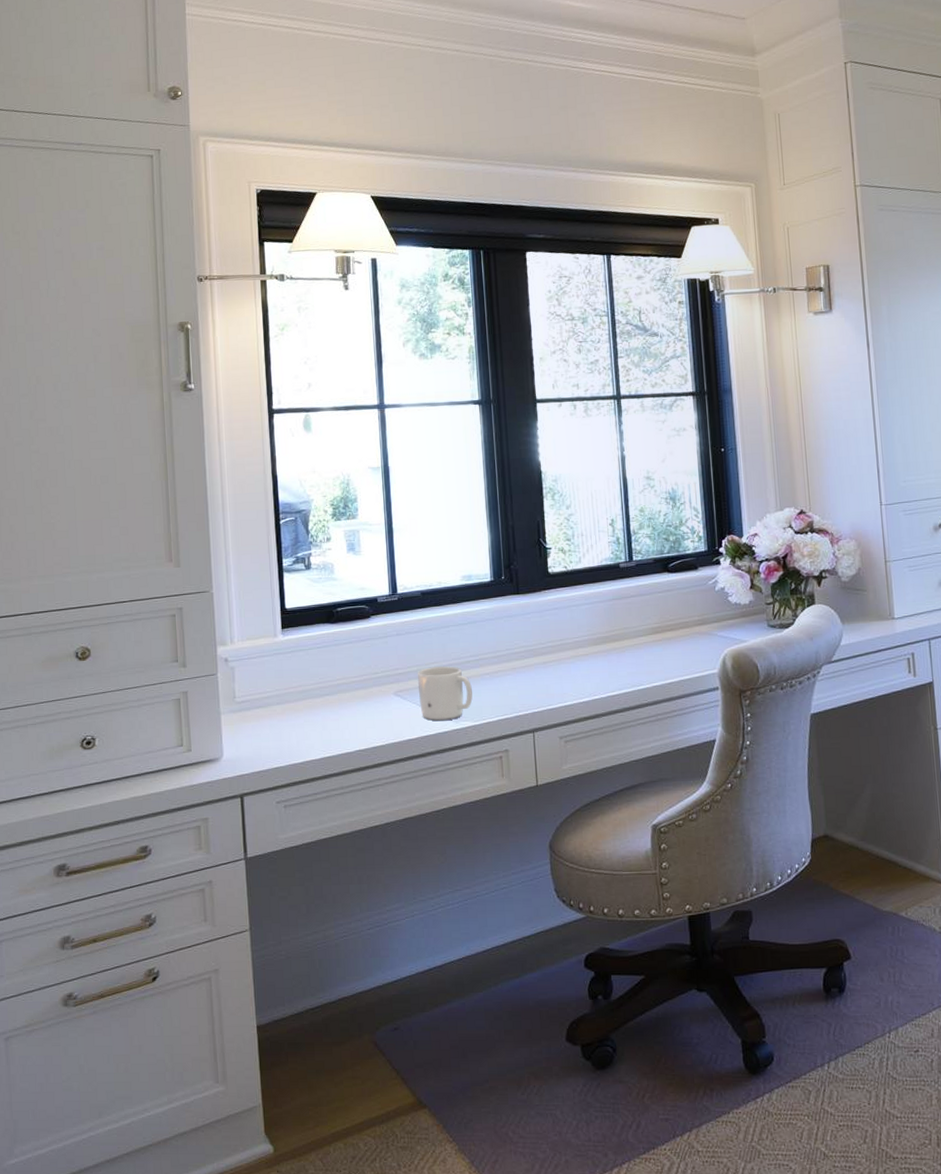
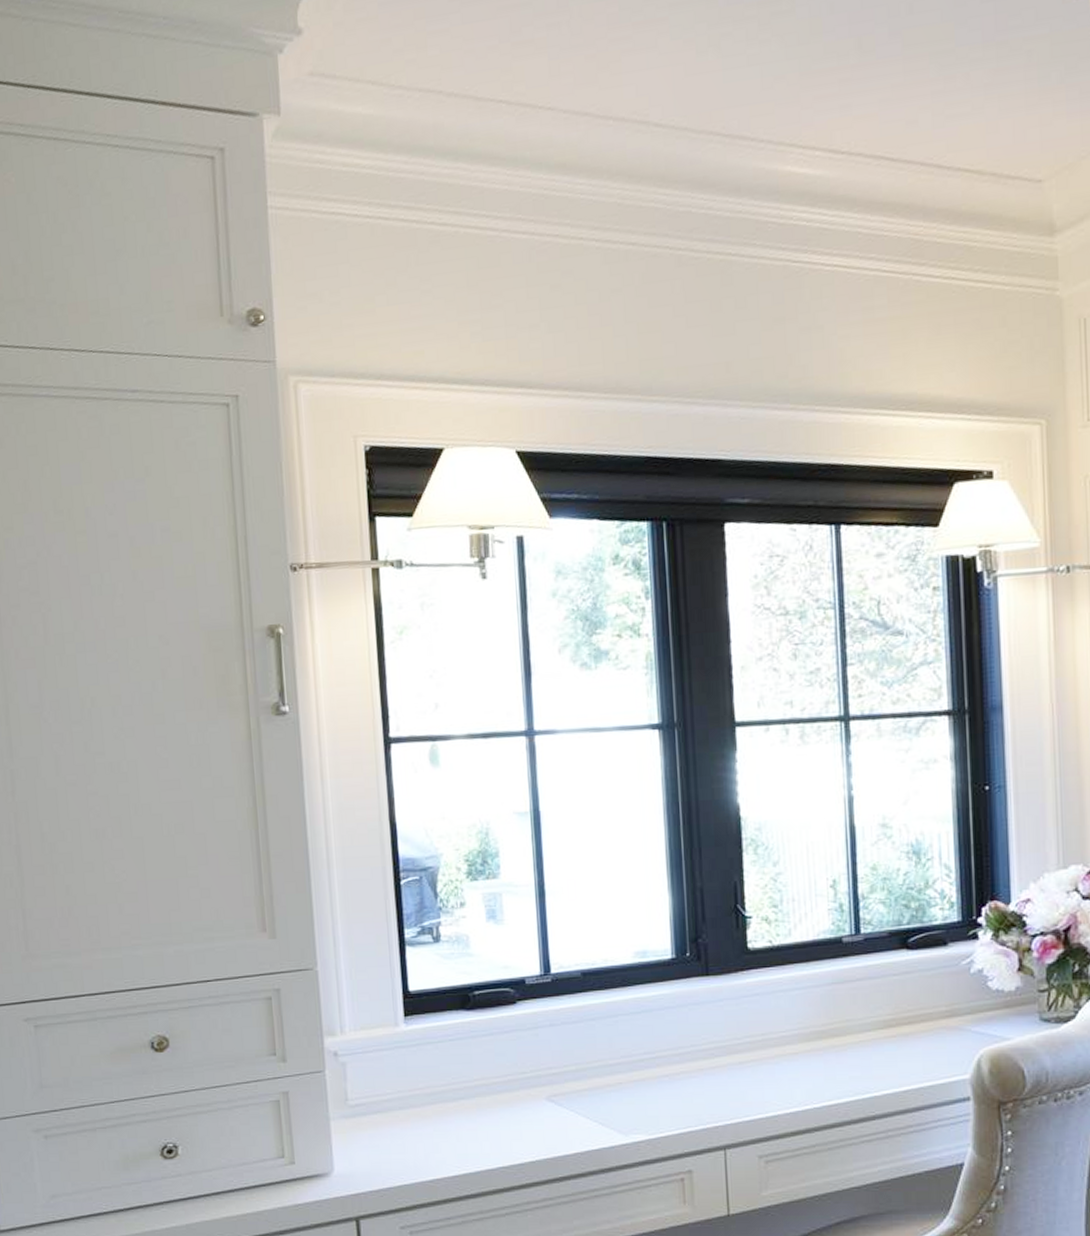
mug: present [417,666,473,721] -> none [575,1065,647,1134]

